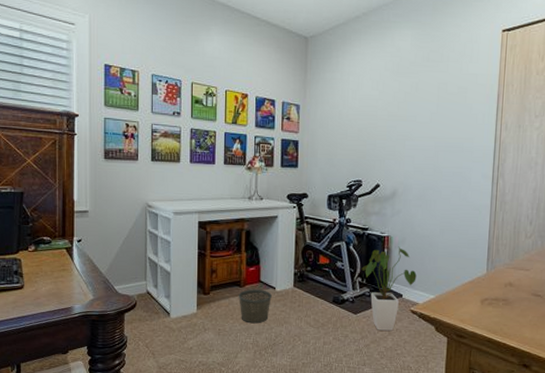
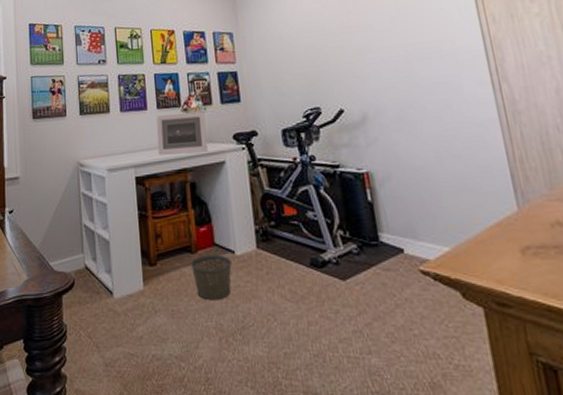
picture frame: none [221,171,266,207] -> present [156,112,208,155]
house plant: present [361,246,417,331] -> none [340,184,419,302]

